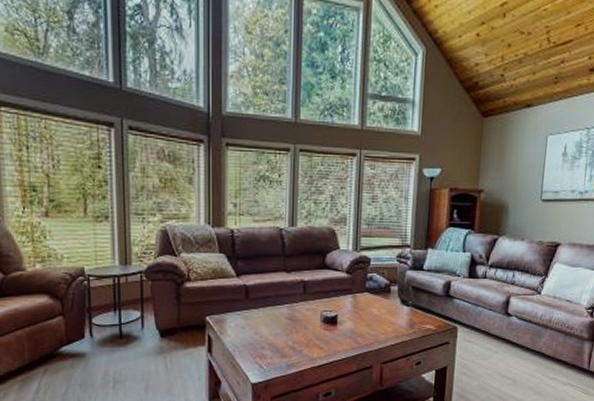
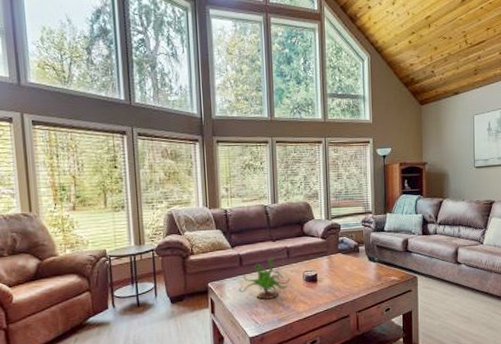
plant: none [243,292,305,340] -> present [239,258,290,299]

